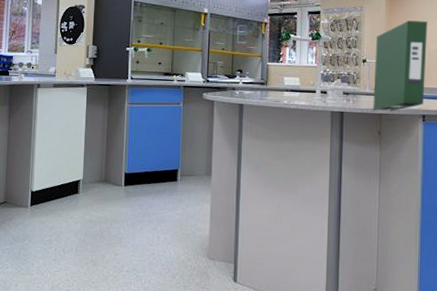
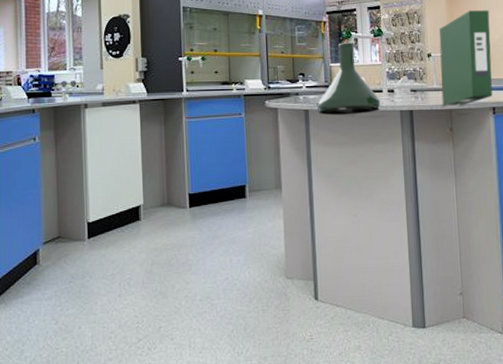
flask: none [251,44,314,113] -> present [317,43,382,116]

